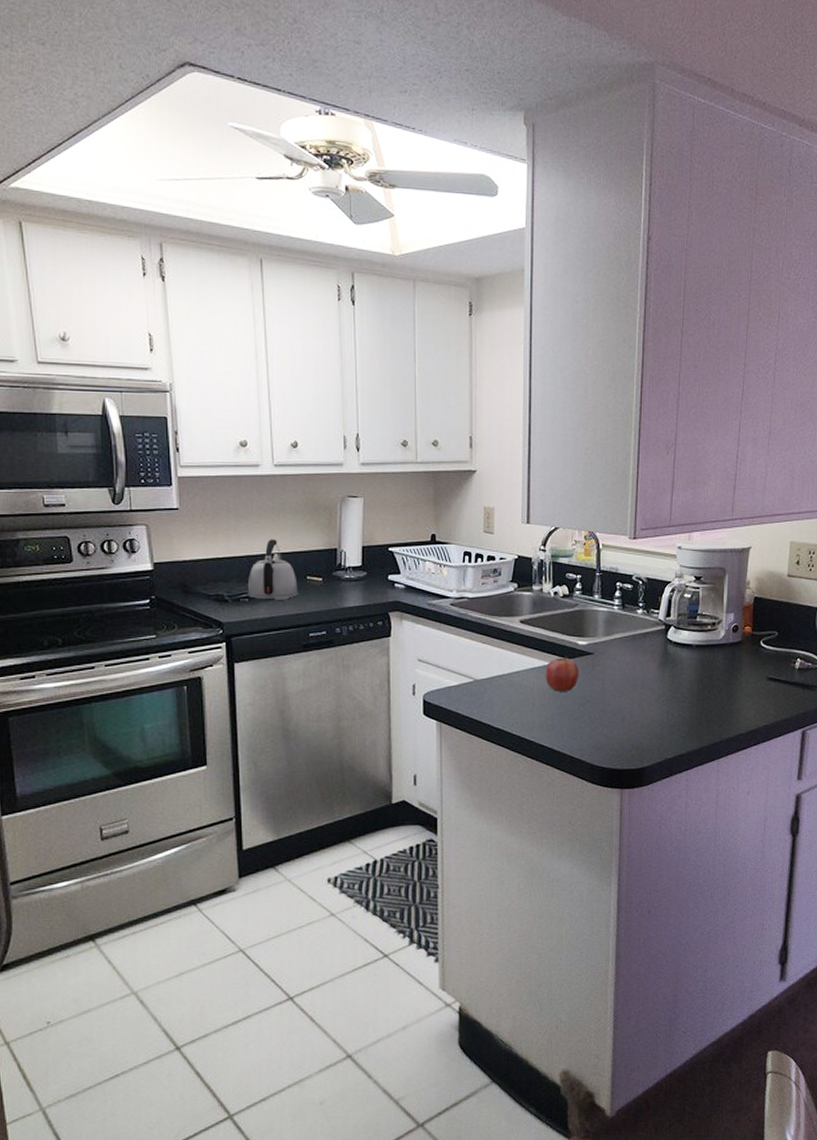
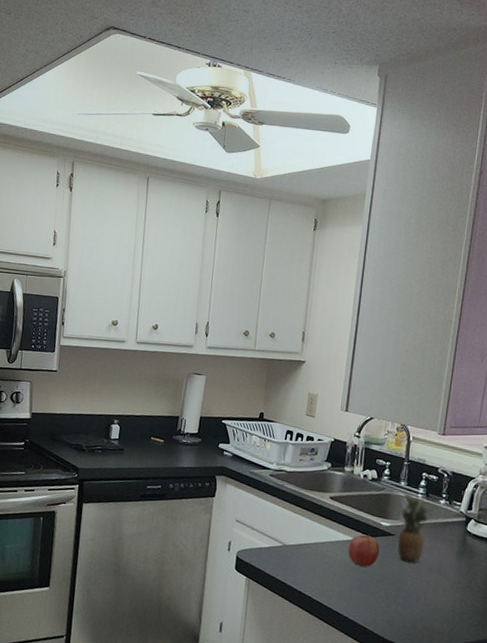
kettle: present [247,539,299,600] -> none [101,402,144,455]
fruit: none [595,606,636,681] -> present [397,492,438,562]

